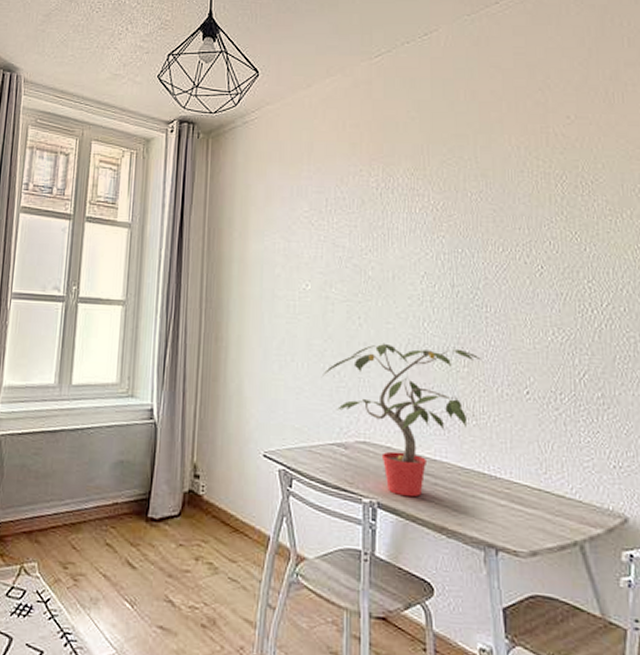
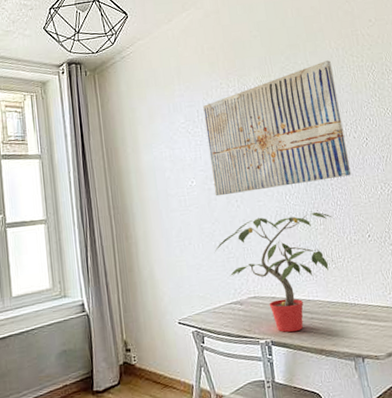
wall art: none [333,160,515,311] -> present [203,60,352,197]

